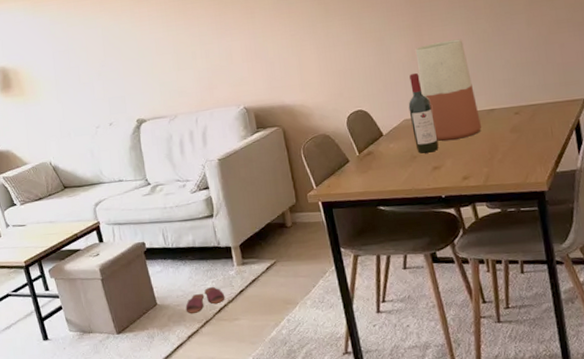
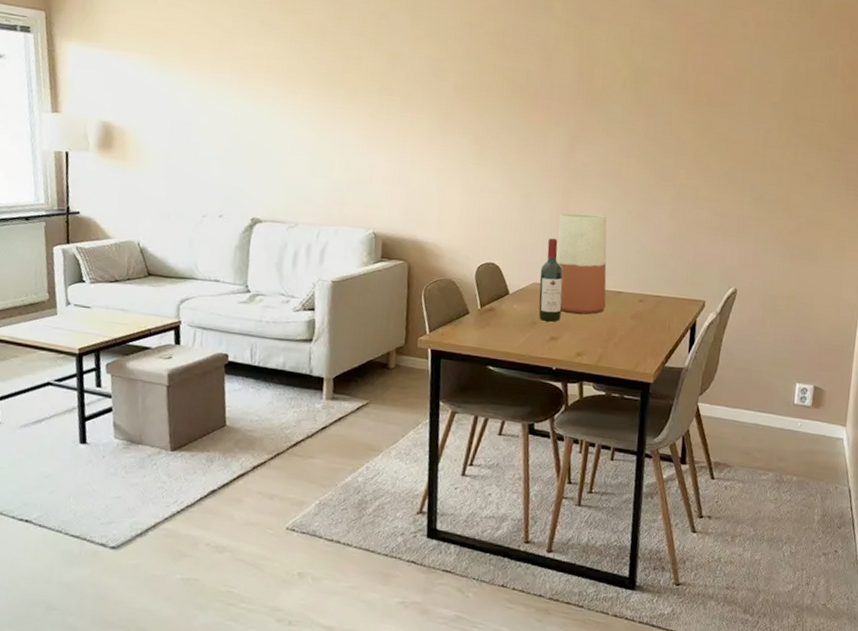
slippers: present [185,286,225,313] -> none [257,416,305,443]

